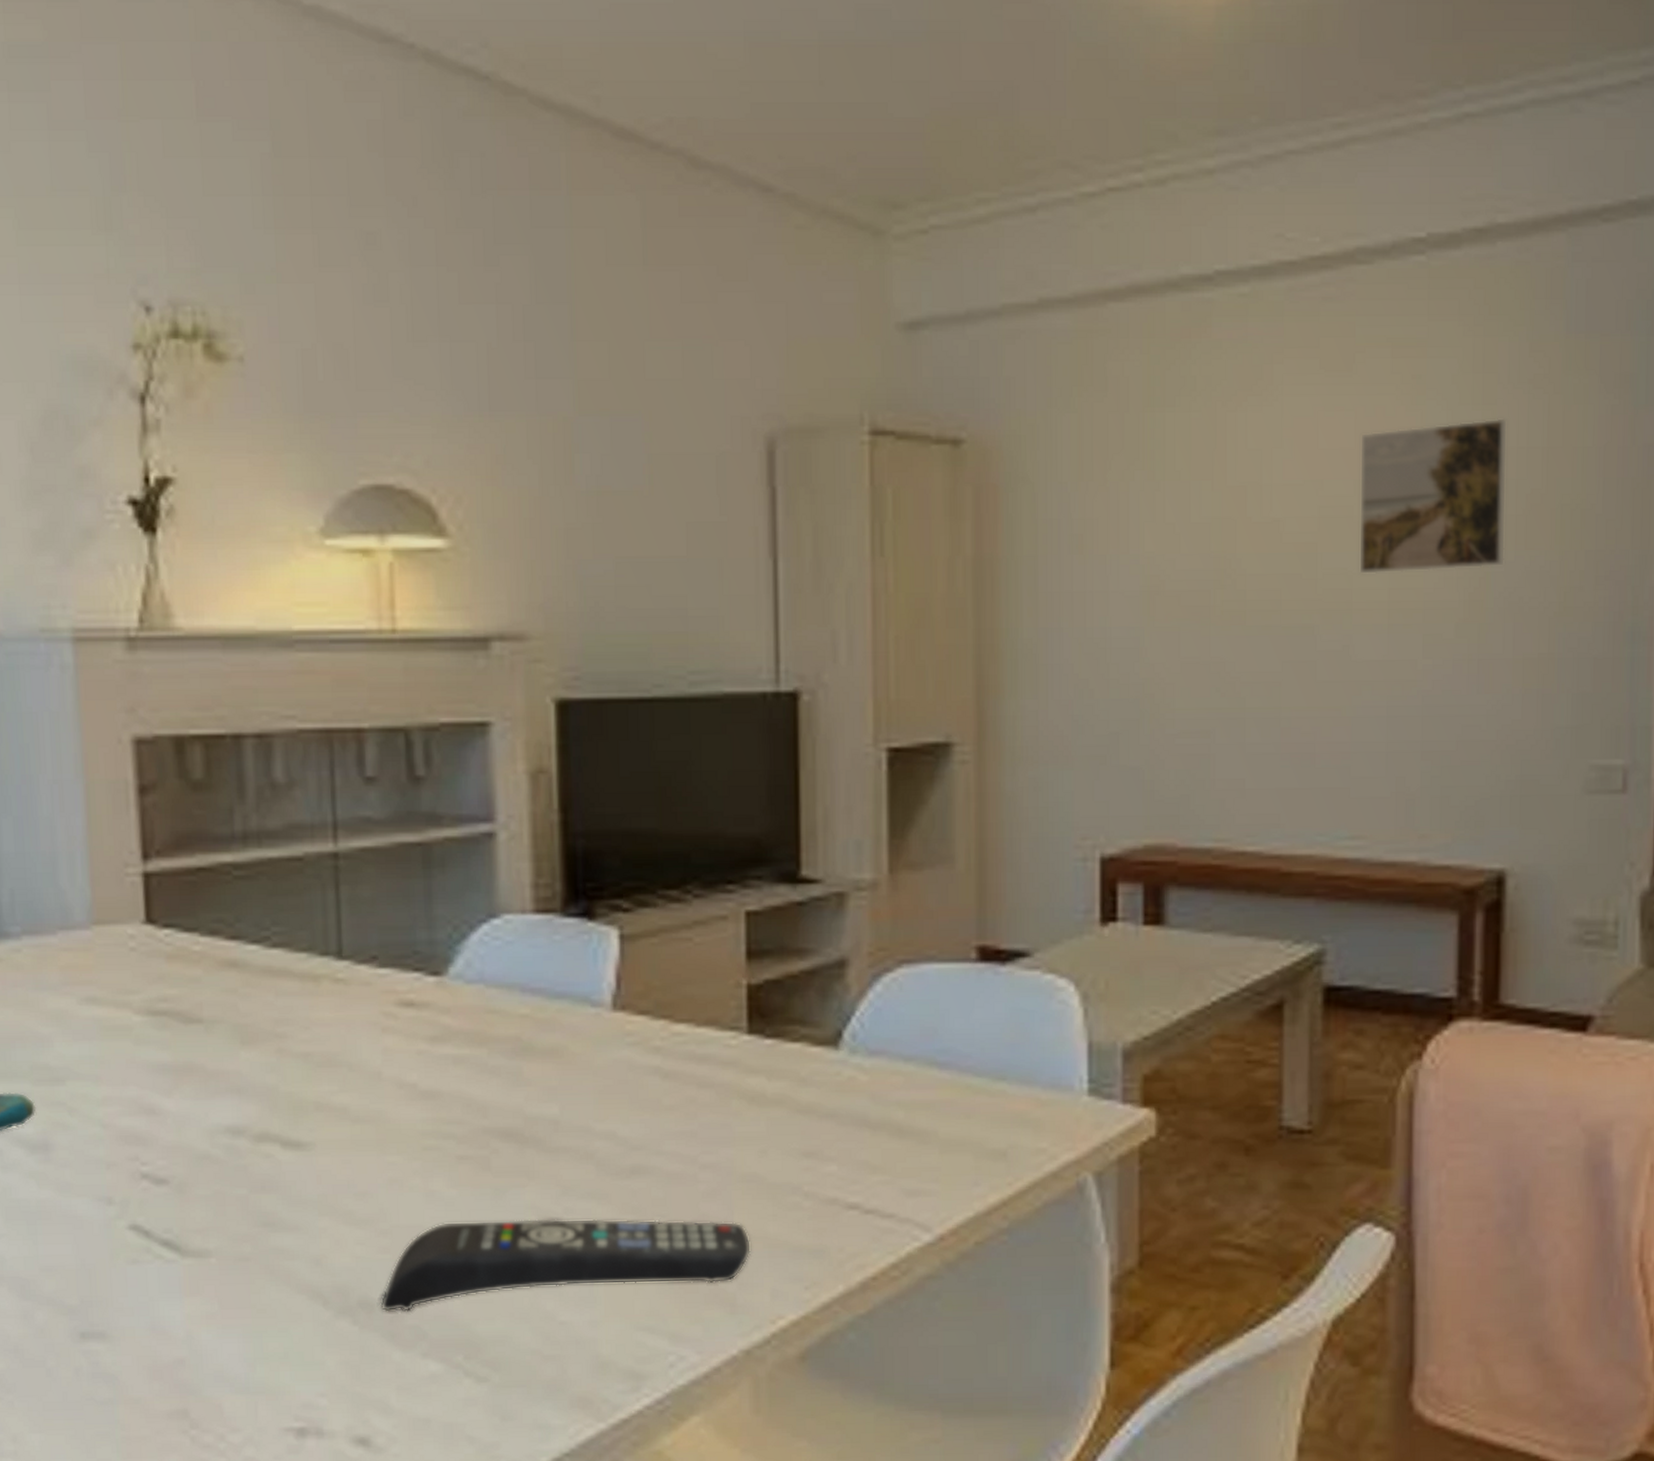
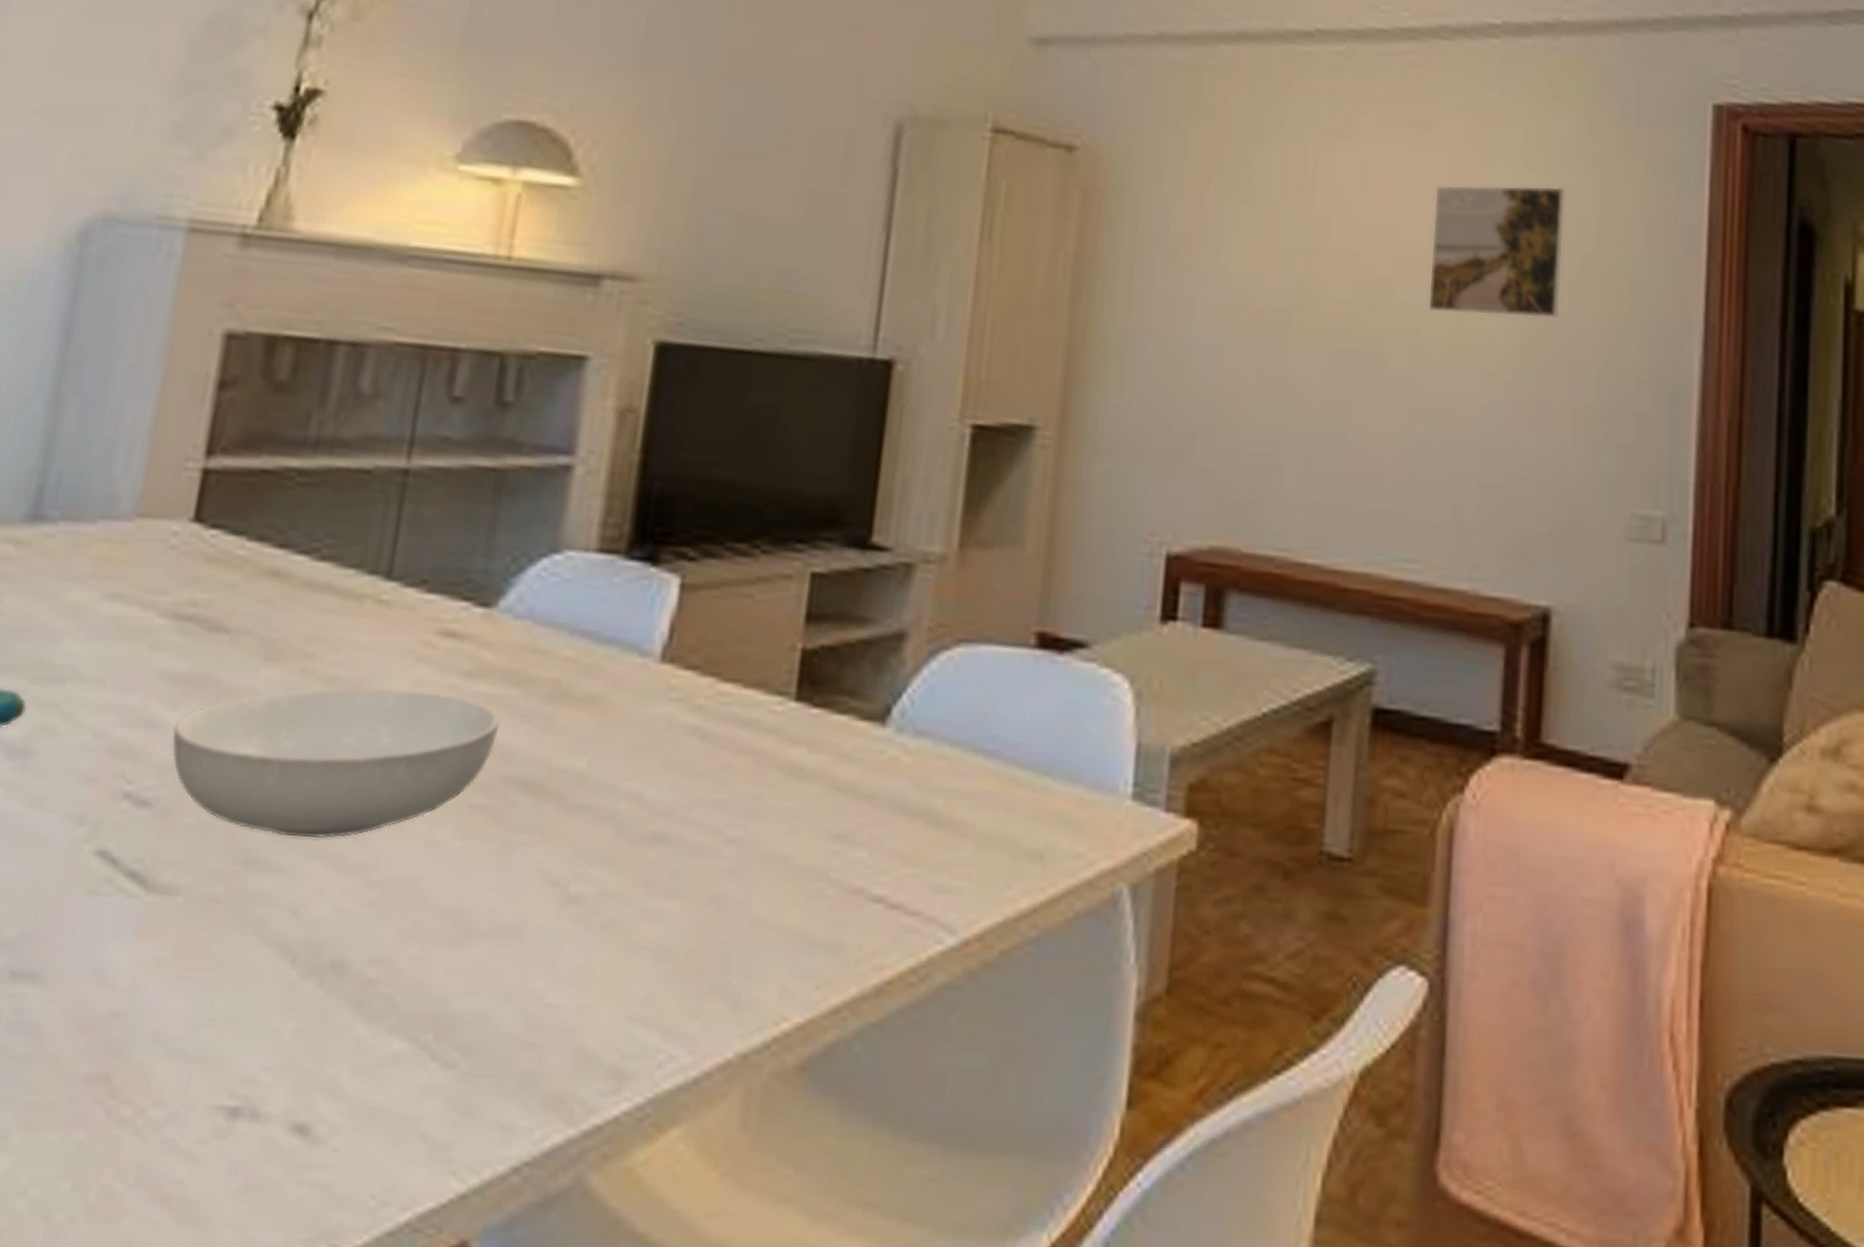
serving bowl: none [172,1059,471,1199] -> present [172,687,501,839]
remote control: present [380,1218,752,1312] -> none [353,877,766,978]

